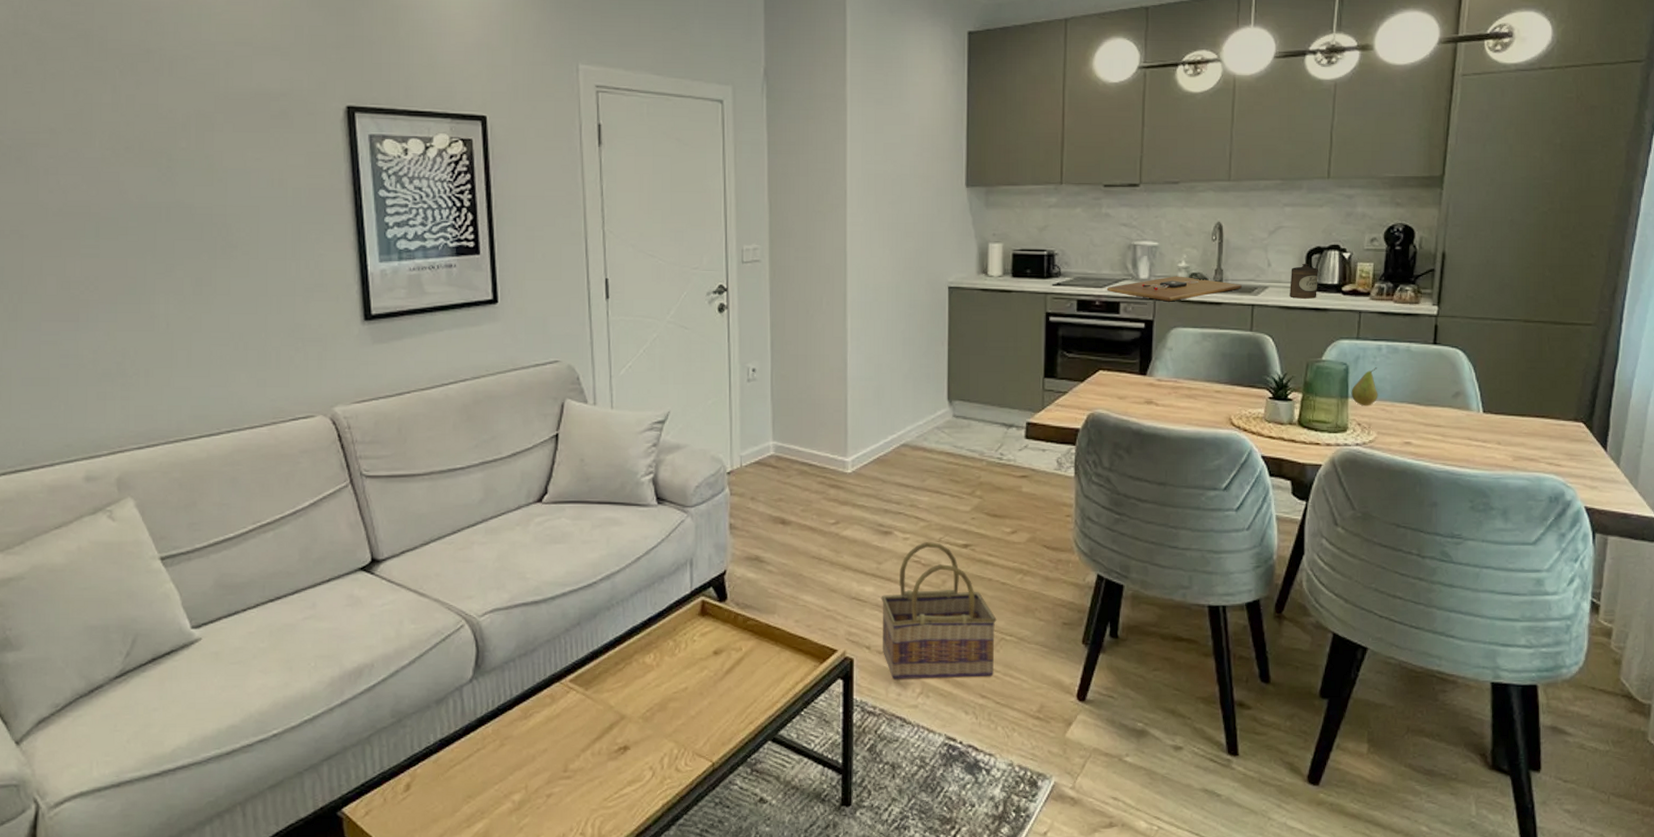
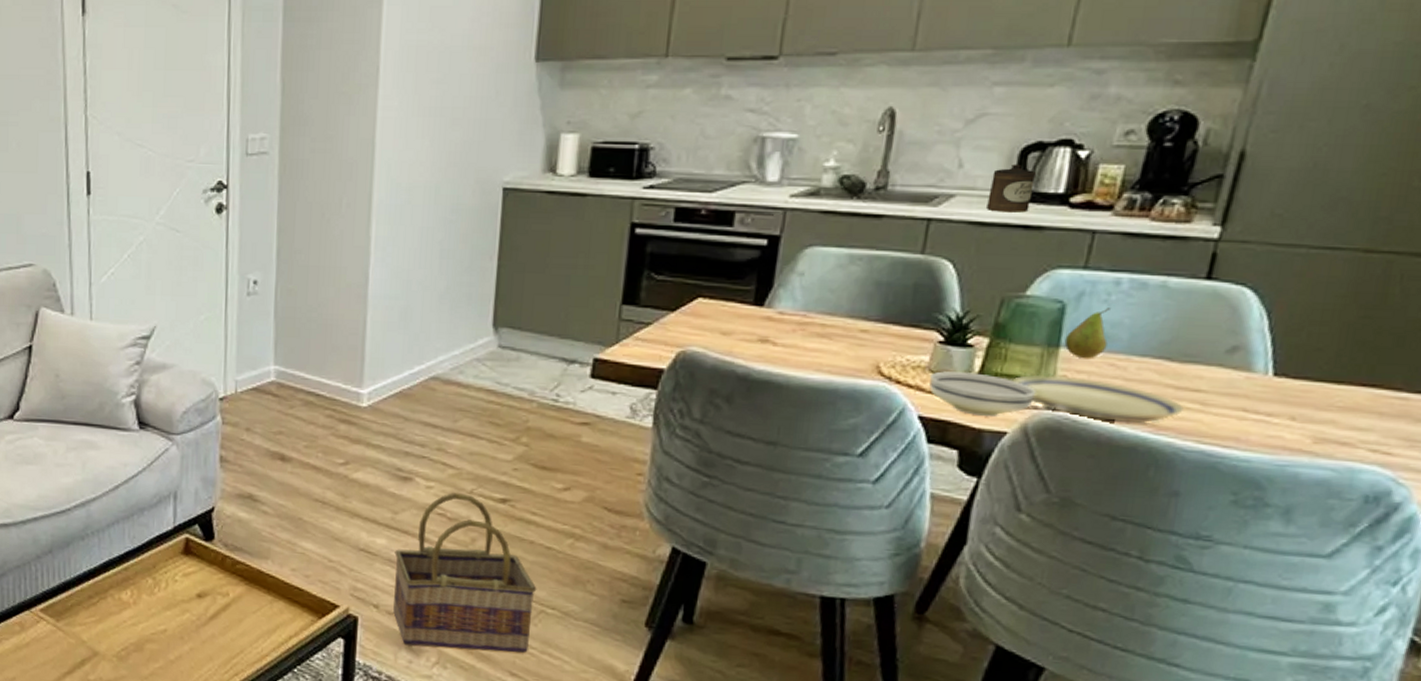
cutting board: present [1107,276,1242,302] -> none [719,178,916,213]
bowl: none [1265,420,1337,453] -> present [929,371,1037,416]
plate: none [1319,419,1432,452] -> present [1010,374,1184,423]

